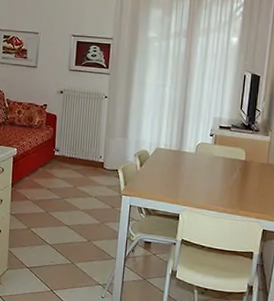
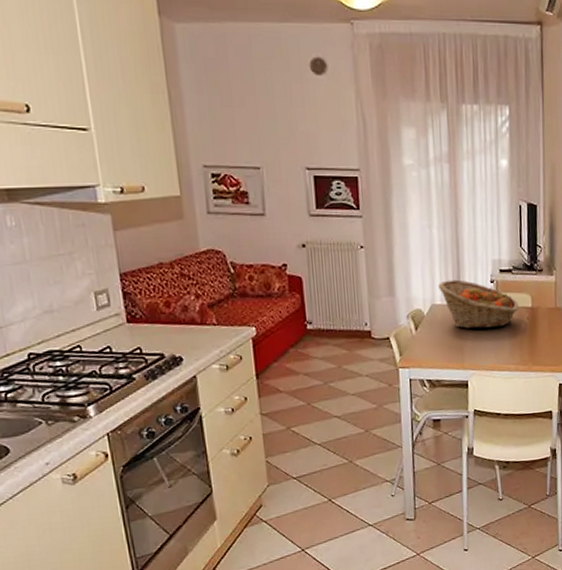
fruit basket: none [163,130,233,174] -> present [437,279,519,329]

